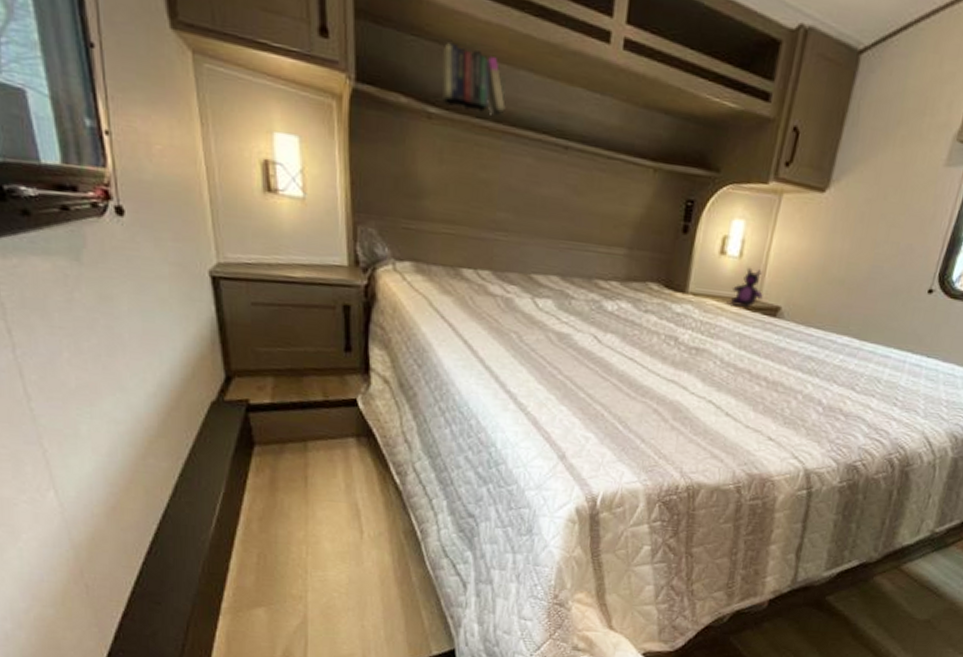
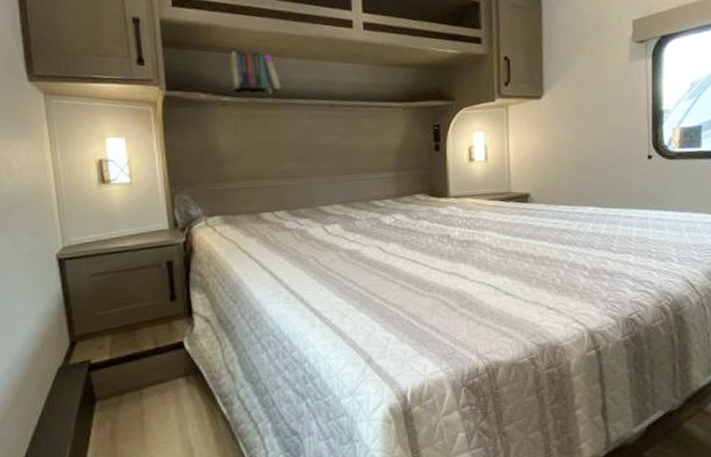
stuffed animal: present [730,267,763,309] -> none [486,167,513,200]

